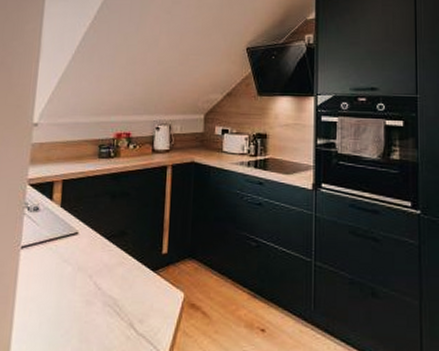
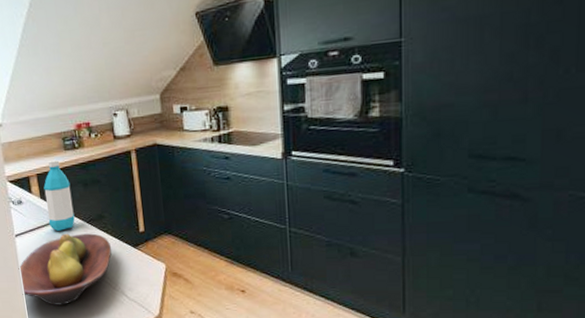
fruit bowl: none [11,249,129,337] -> present [18,233,112,305]
water bottle: none [63,166,97,246] -> present [43,159,75,231]

